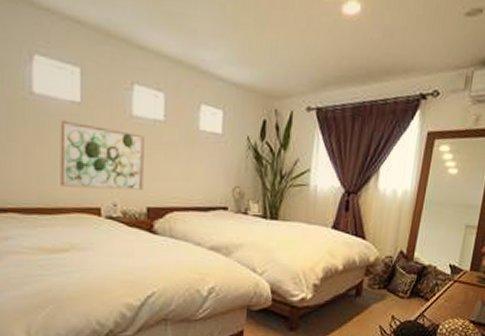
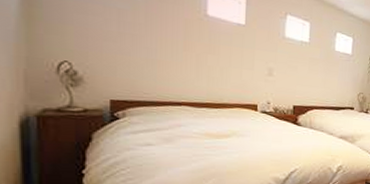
wall art: present [60,120,146,191] -> none [226,37,295,94]

